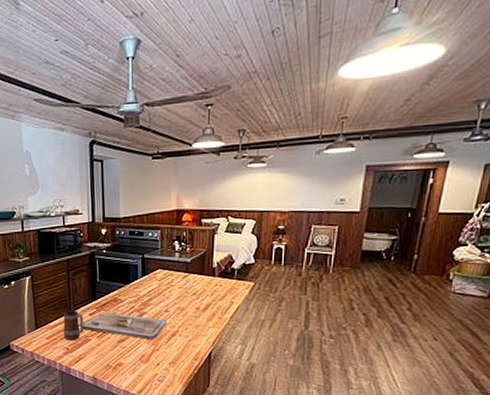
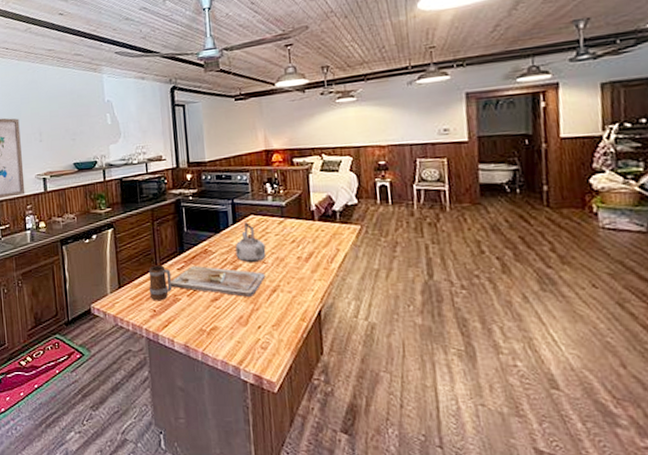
kettle: none [142,275,169,311] -> present [235,222,267,263]

